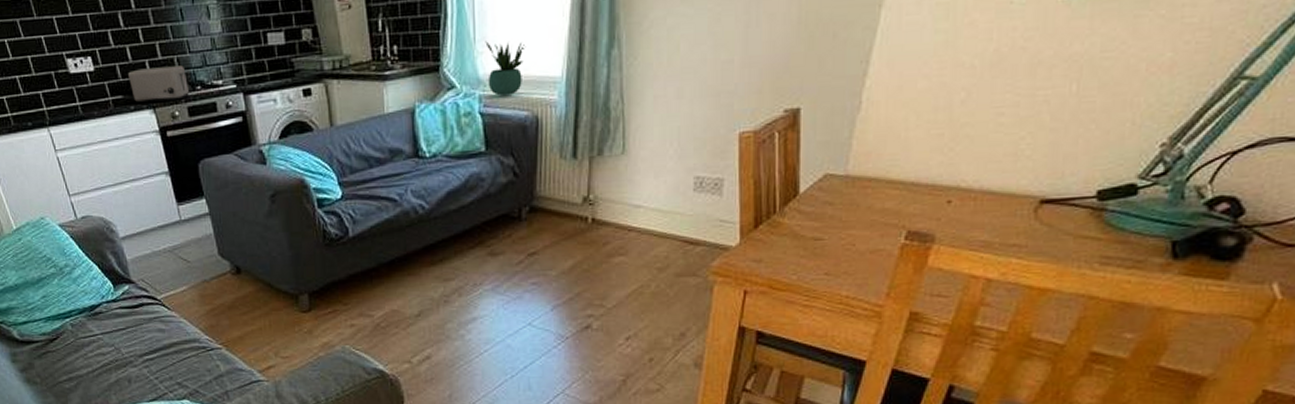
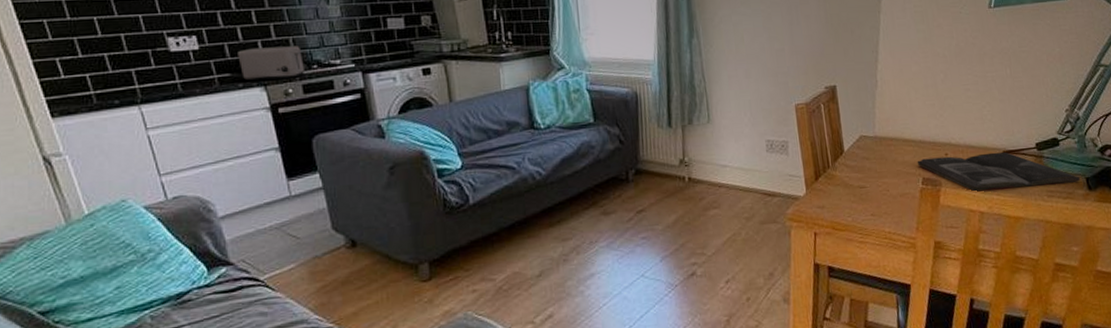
potted plant: present [485,41,526,97] -> none [588,30,623,76]
magazine: none [902,200,1163,251] -> present [917,151,1081,191]

